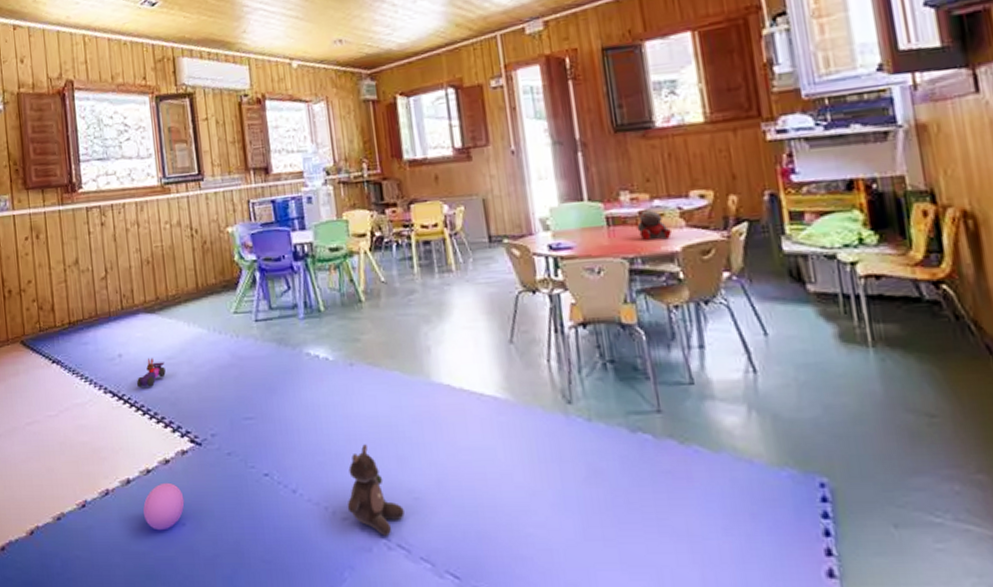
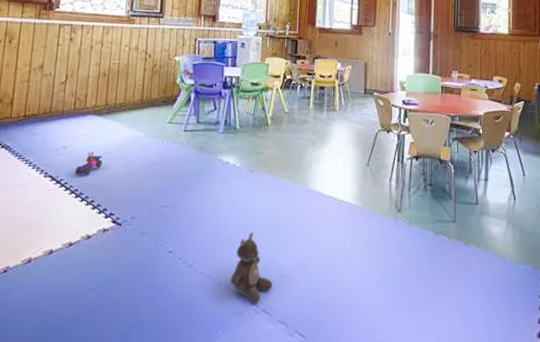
ball: present [143,482,185,531] -> none [59,254,98,294]
toy animal: present [636,208,672,240] -> none [459,84,479,106]

